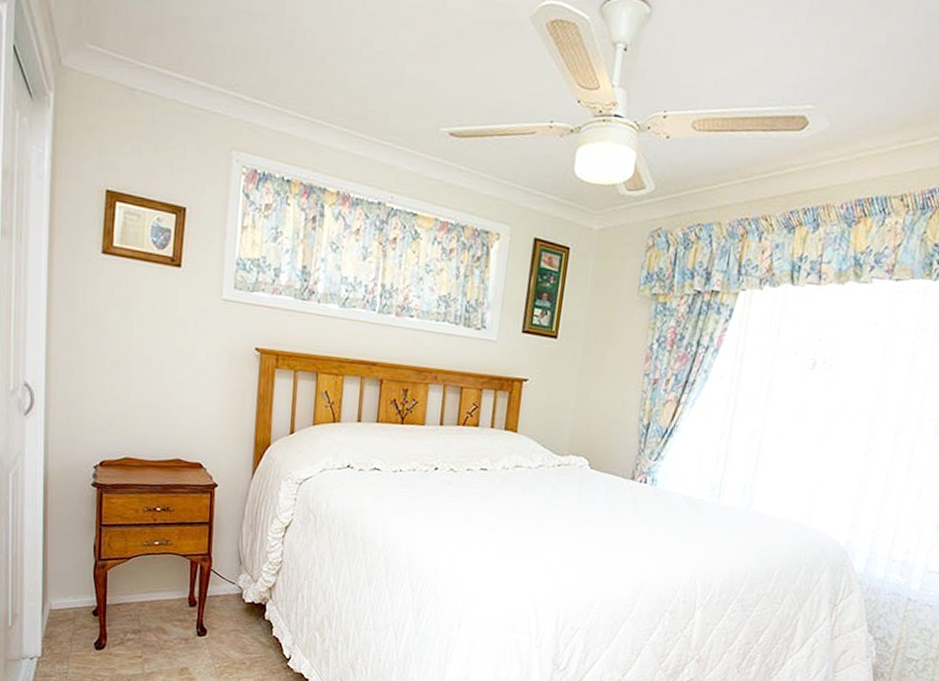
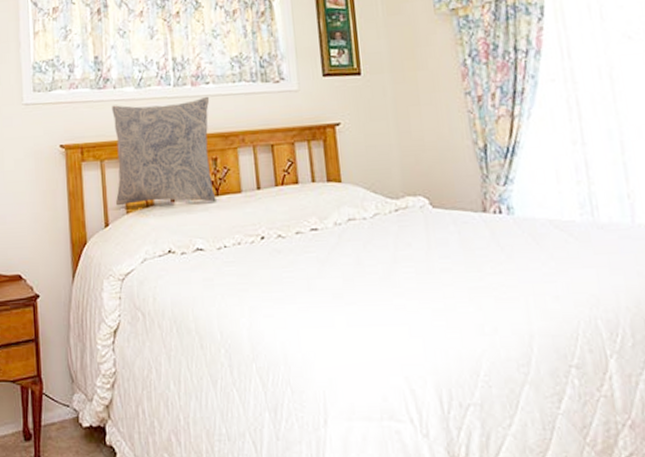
pillow: none [303,319,411,429] -> present [112,96,216,206]

